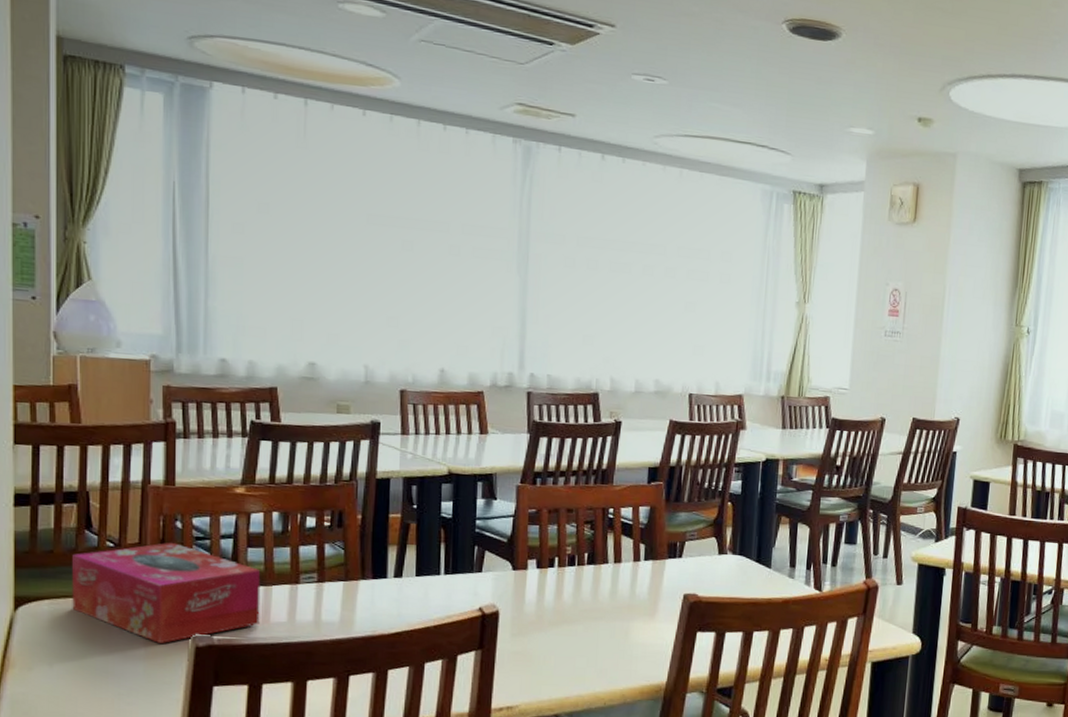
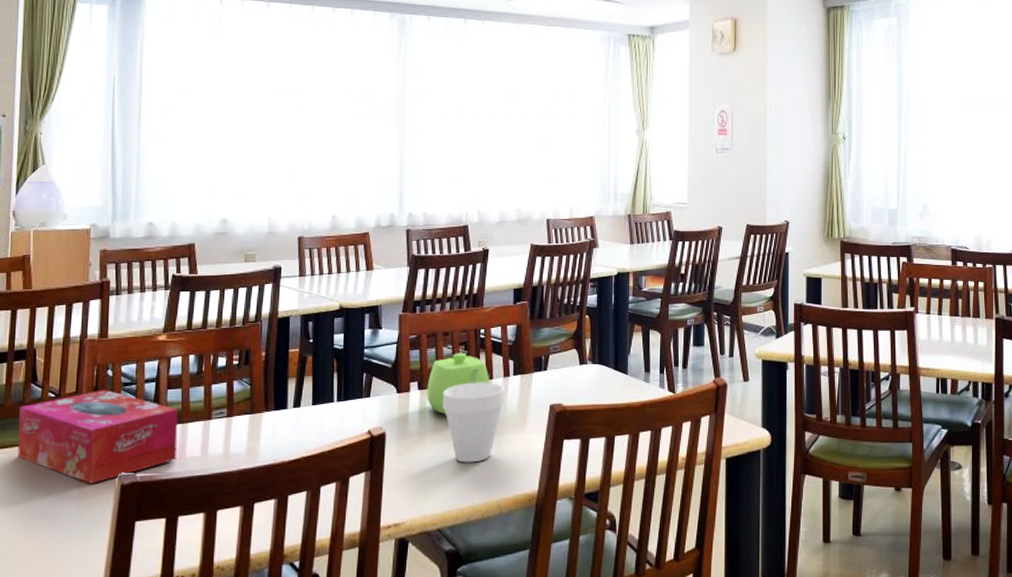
teapot: none [546,532,618,598] -> present [427,353,490,416]
cup: none [563,564,635,649] -> present [442,382,506,463]

